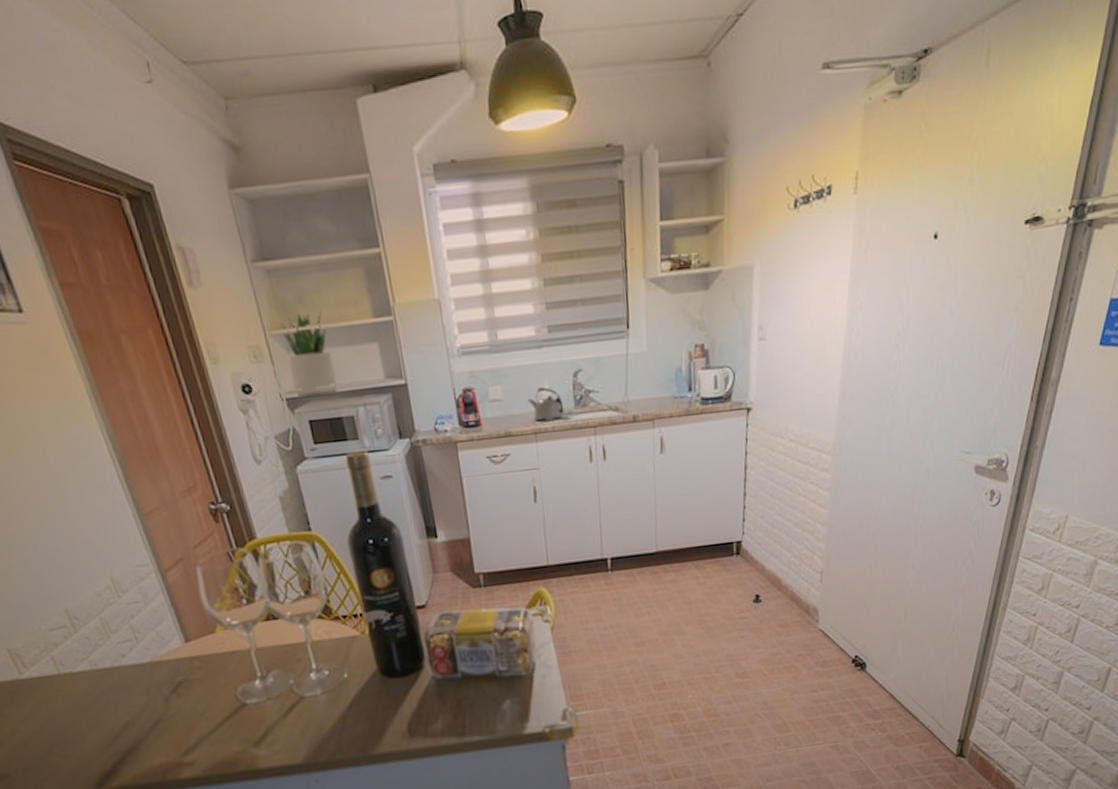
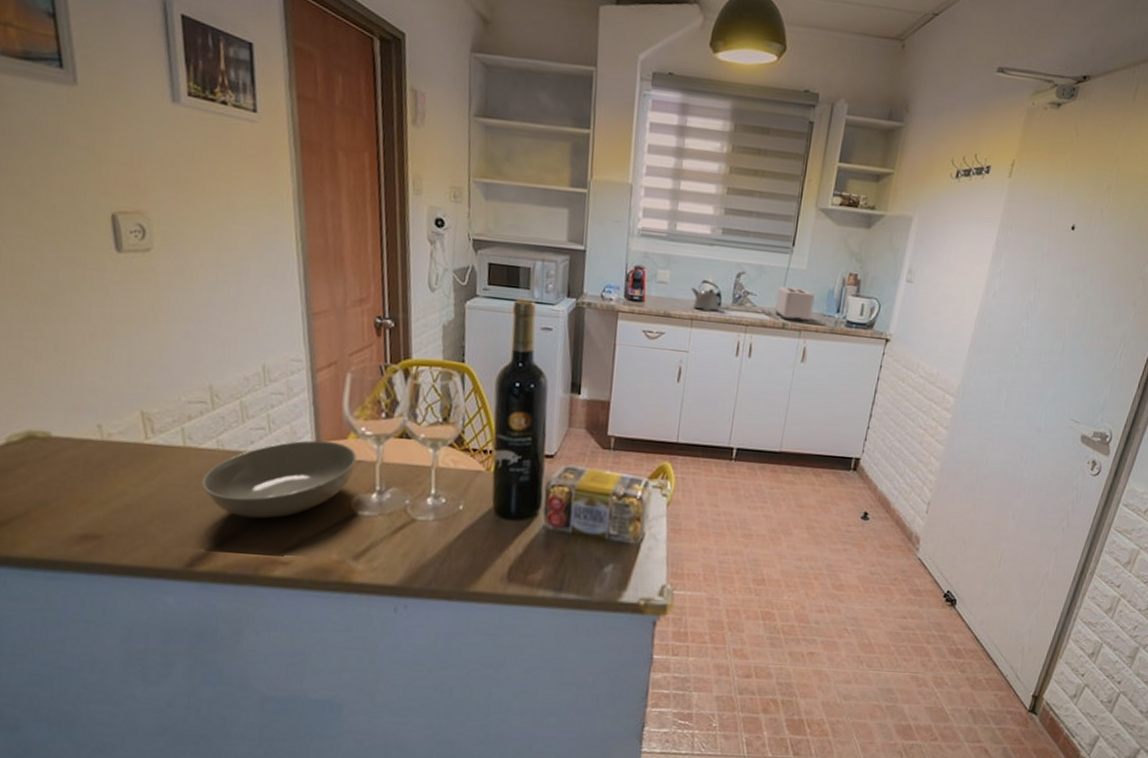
bowl: none [86,638,231,730] -> present [201,440,357,519]
planter: present [281,311,338,399] -> none [482,168,525,246]
toaster: none [620,373,663,413] -> present [774,286,815,323]

